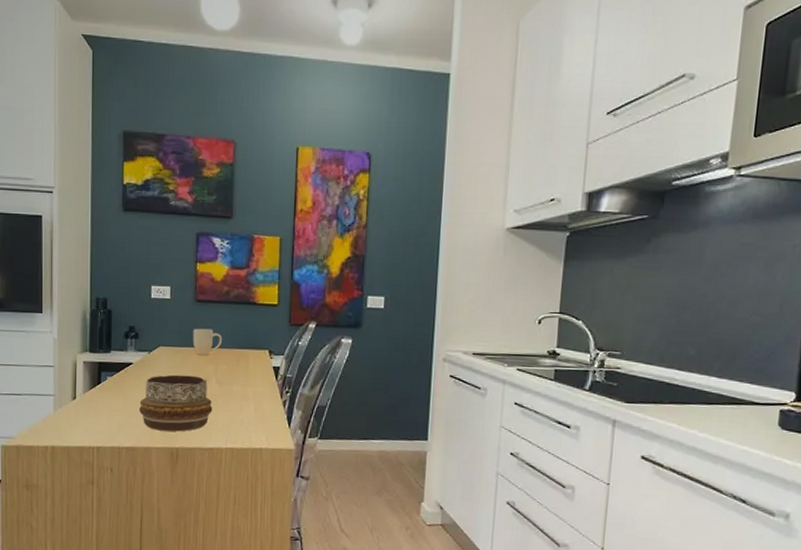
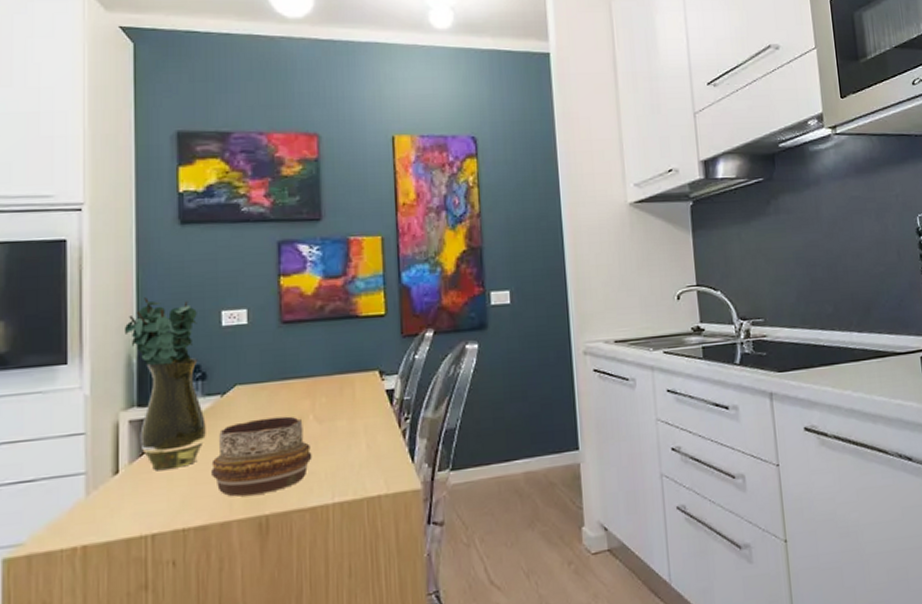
vase: none [81,268,137,402] -> present [124,297,206,470]
mug: present [193,328,223,356] -> none [280,354,319,390]

